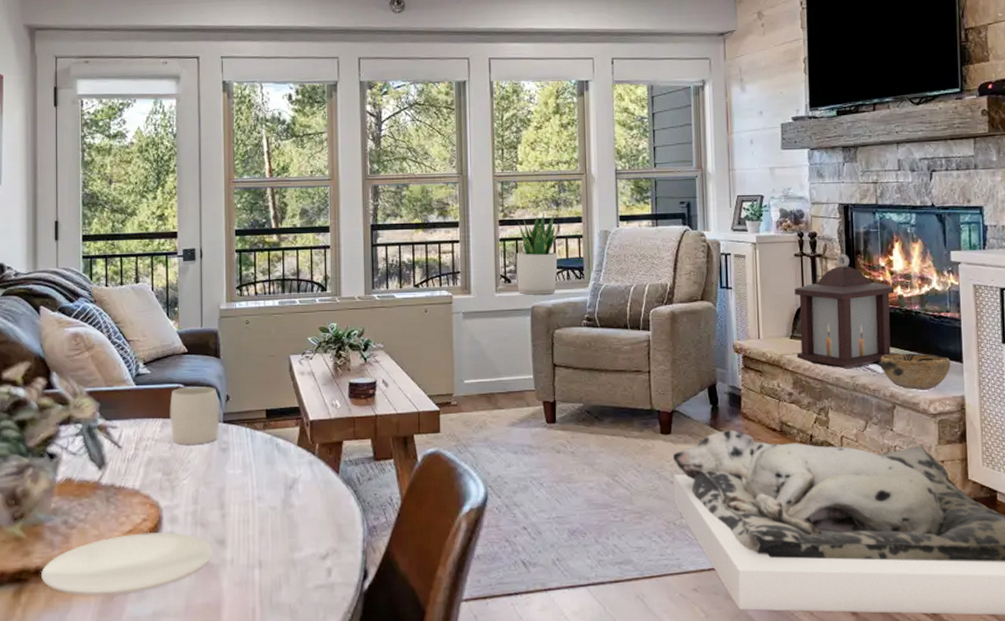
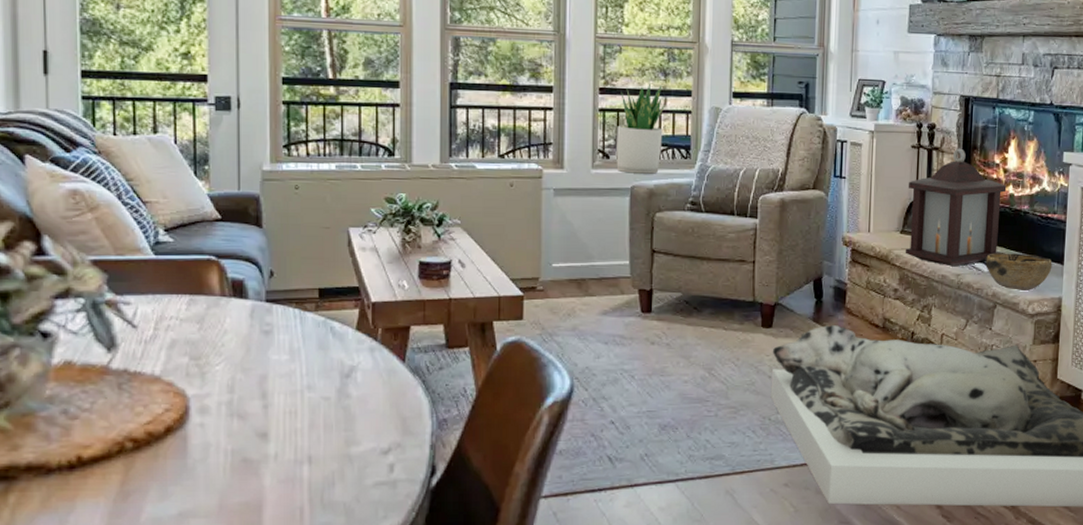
plate: present [40,531,213,596] -> none [33,423,253,496]
mug: present [169,387,220,446] -> none [198,259,262,327]

